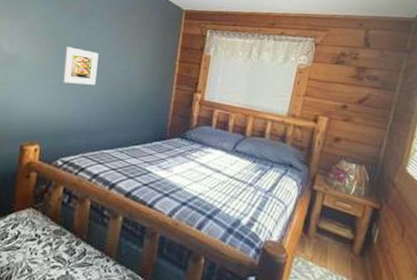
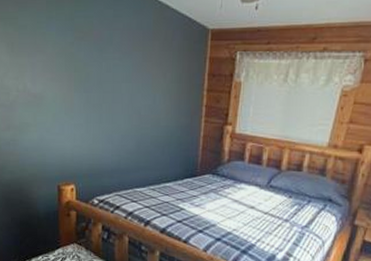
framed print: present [62,47,99,85] -> none [87,82,122,122]

